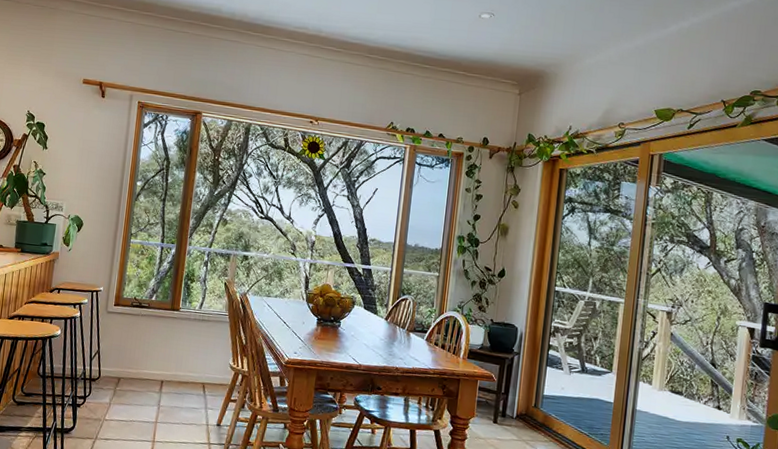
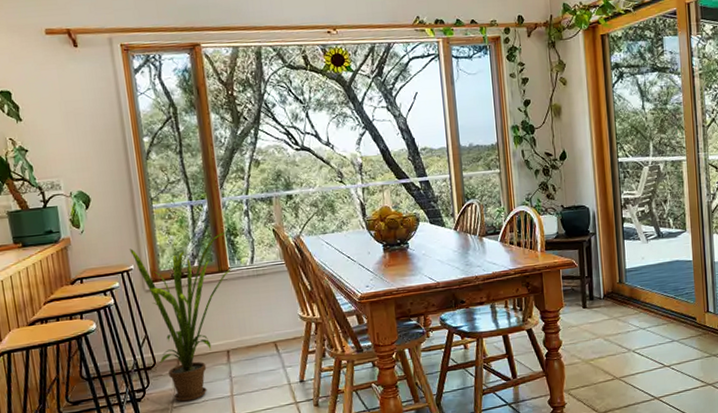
house plant: none [103,273,186,418] -> present [130,231,233,402]

